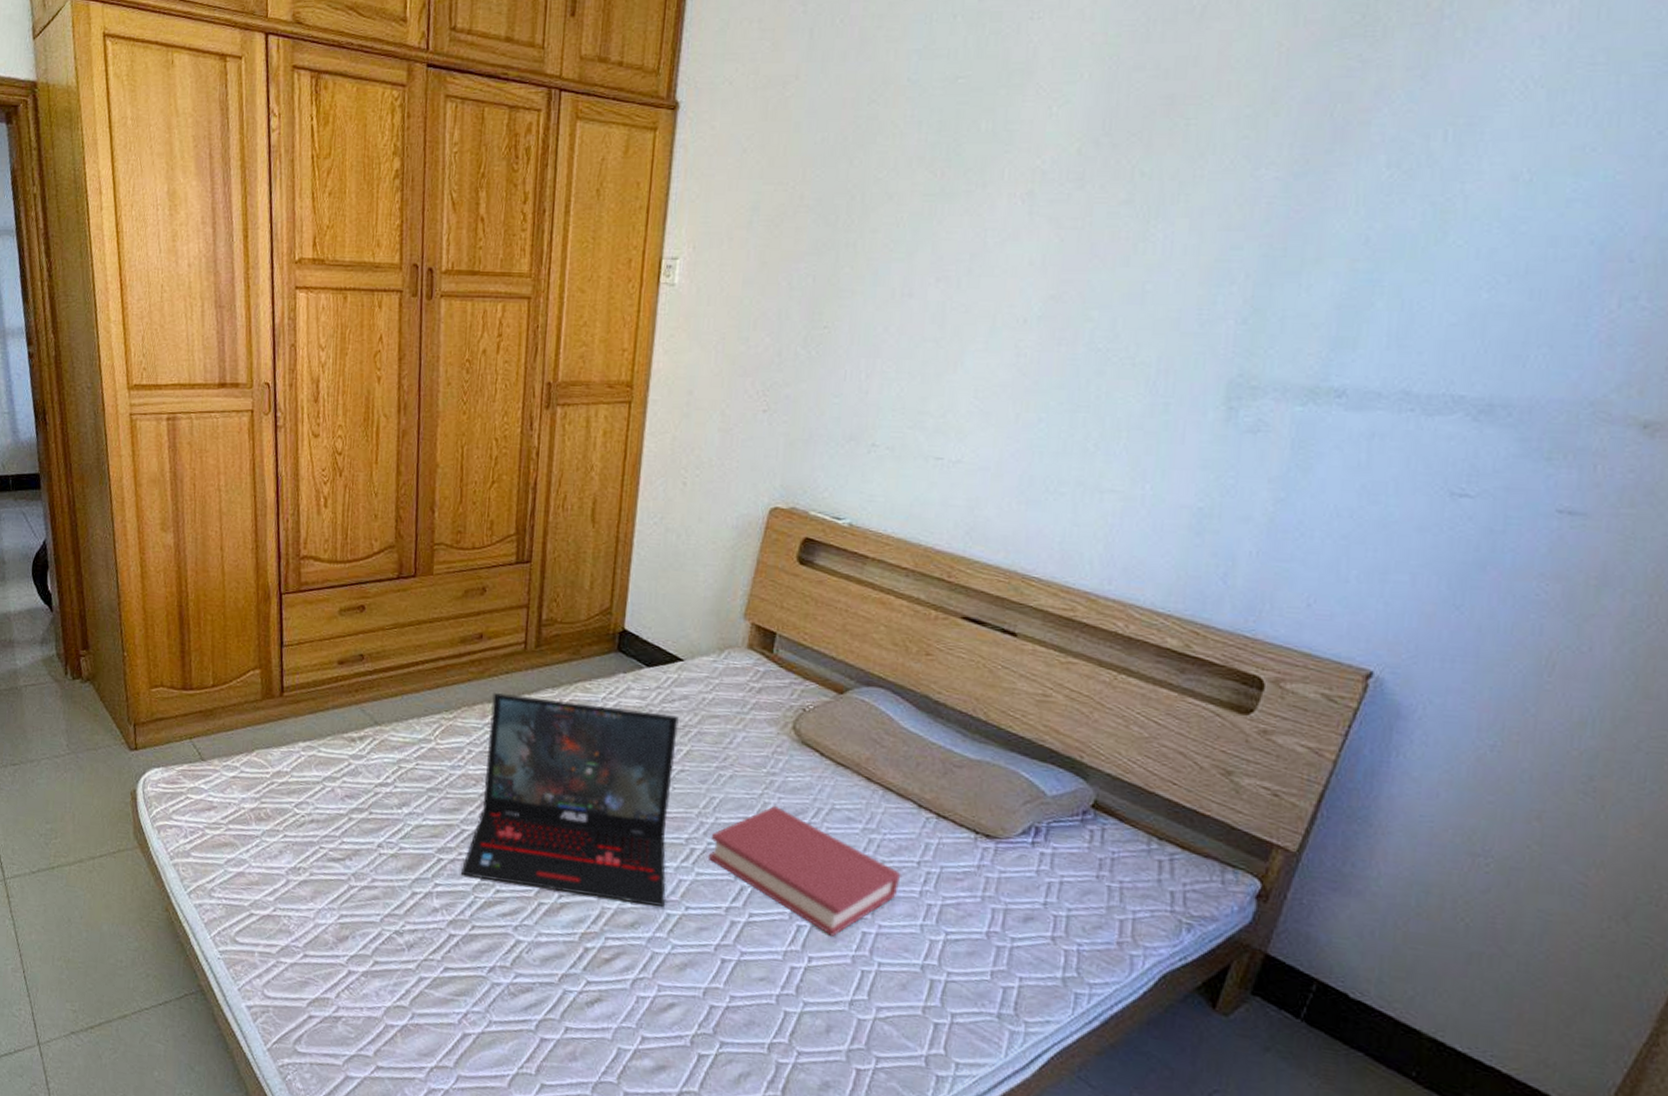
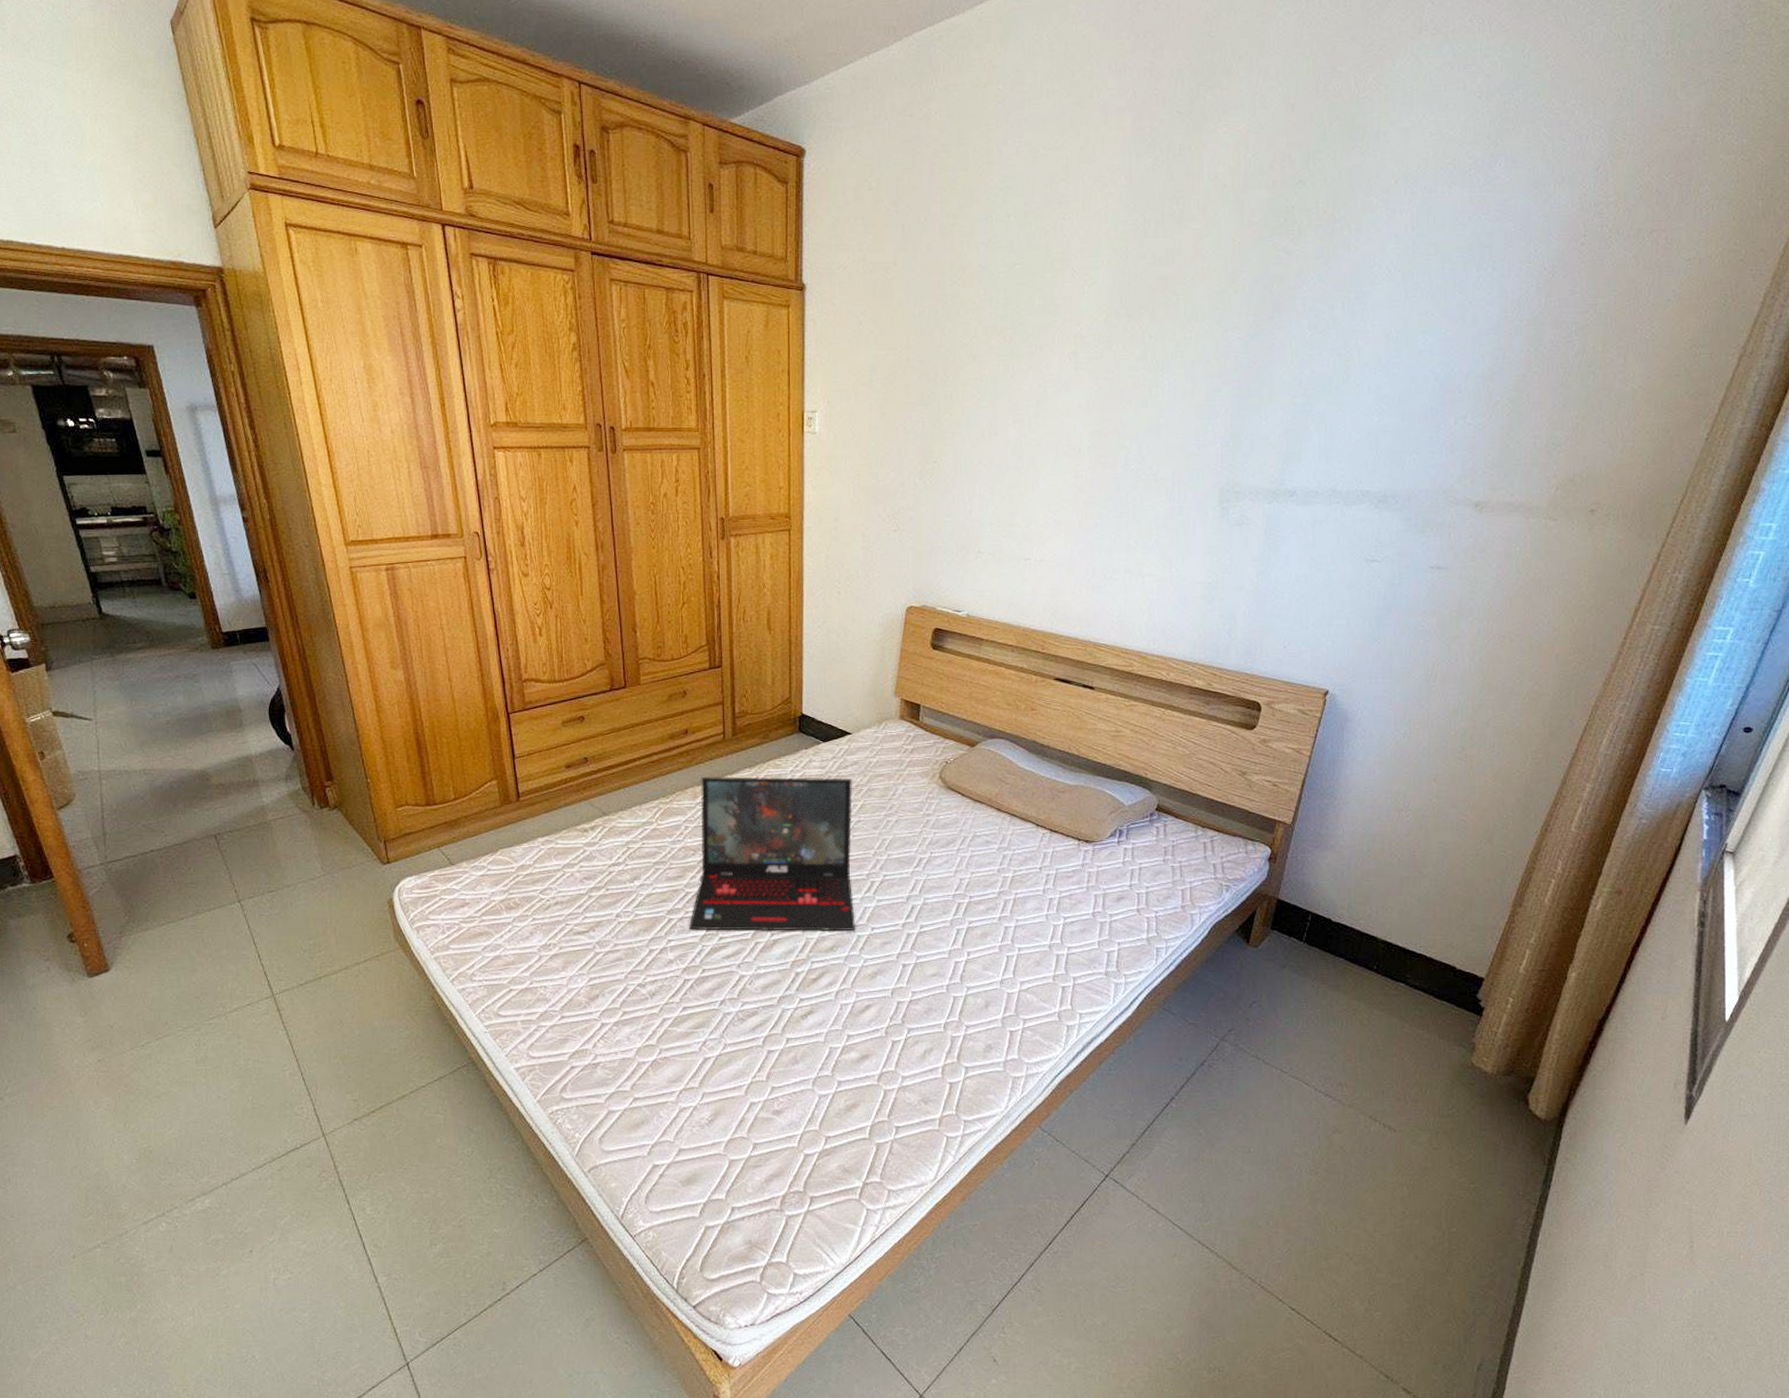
hardback book: present [709,806,901,937] -> none [886,840,1029,933]

